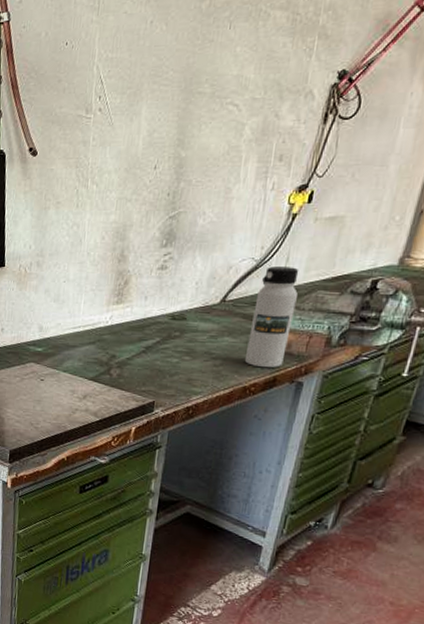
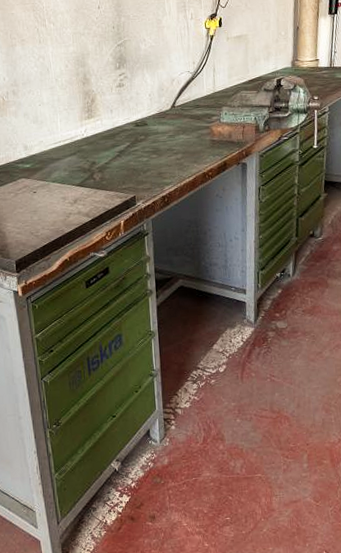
water bottle: present [244,266,299,368] -> none [198,75,228,156]

